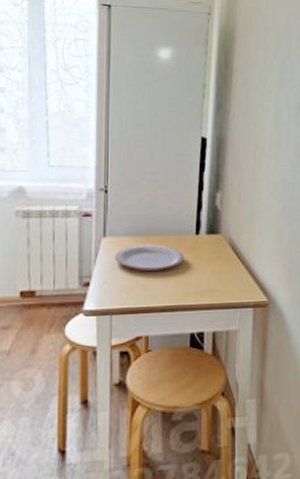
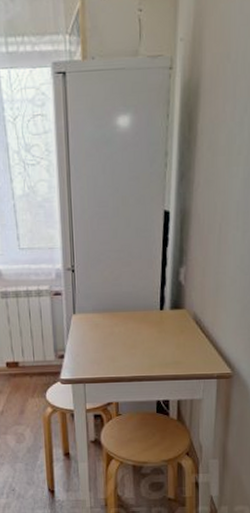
plate: present [114,244,184,271] -> none [84,320,149,344]

